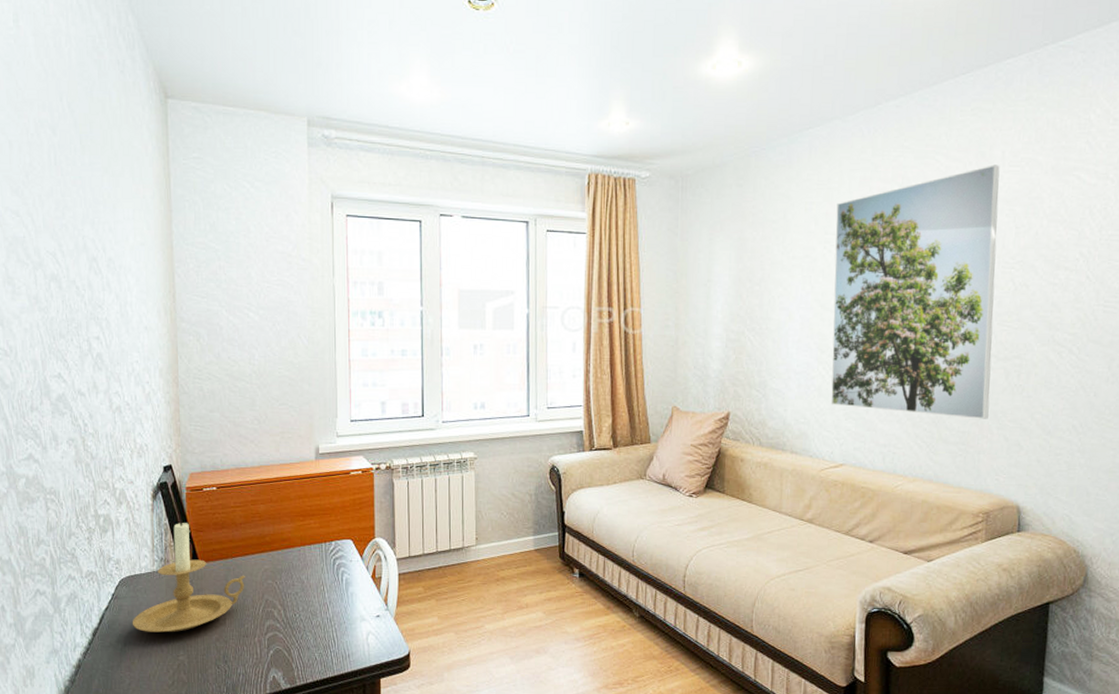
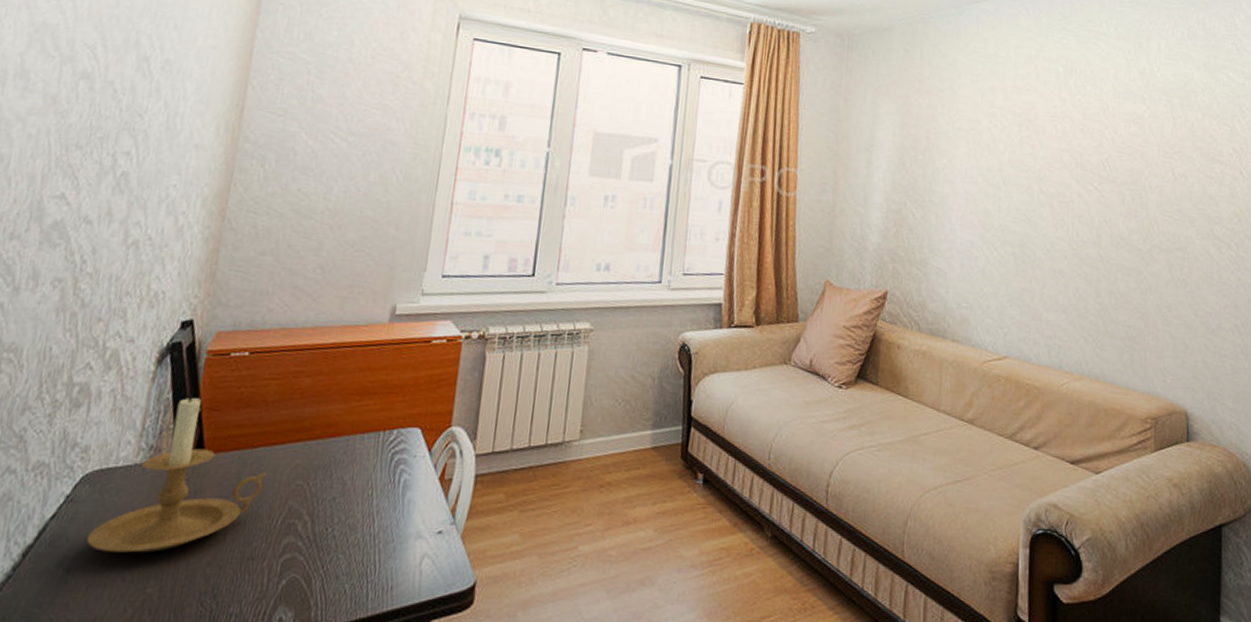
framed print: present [830,165,1000,419] -> none [994,55,1157,314]

